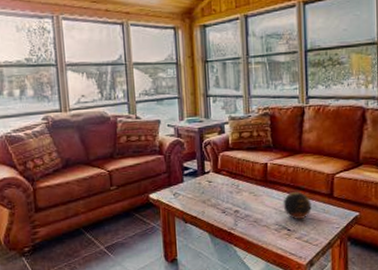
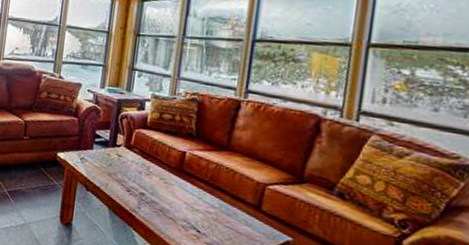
decorative orb: present [283,191,312,220] -> none [196,190,232,225]

